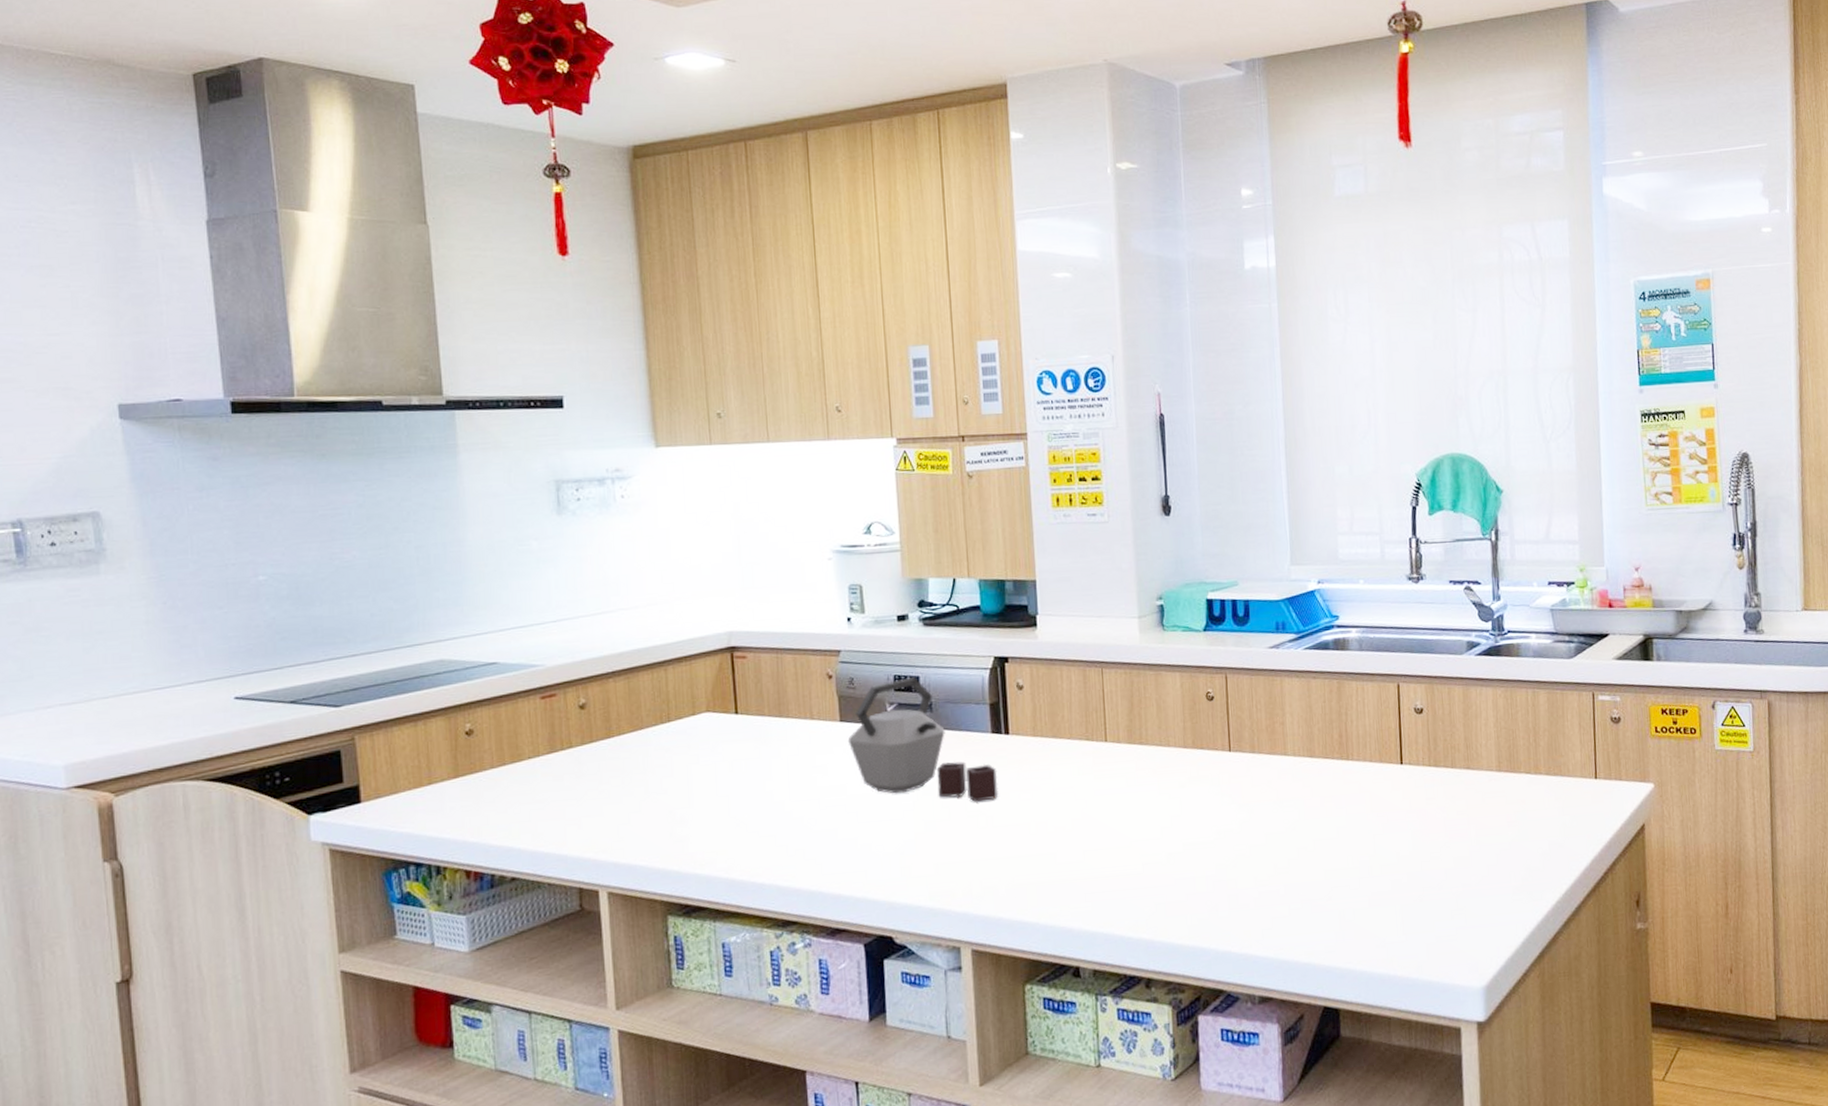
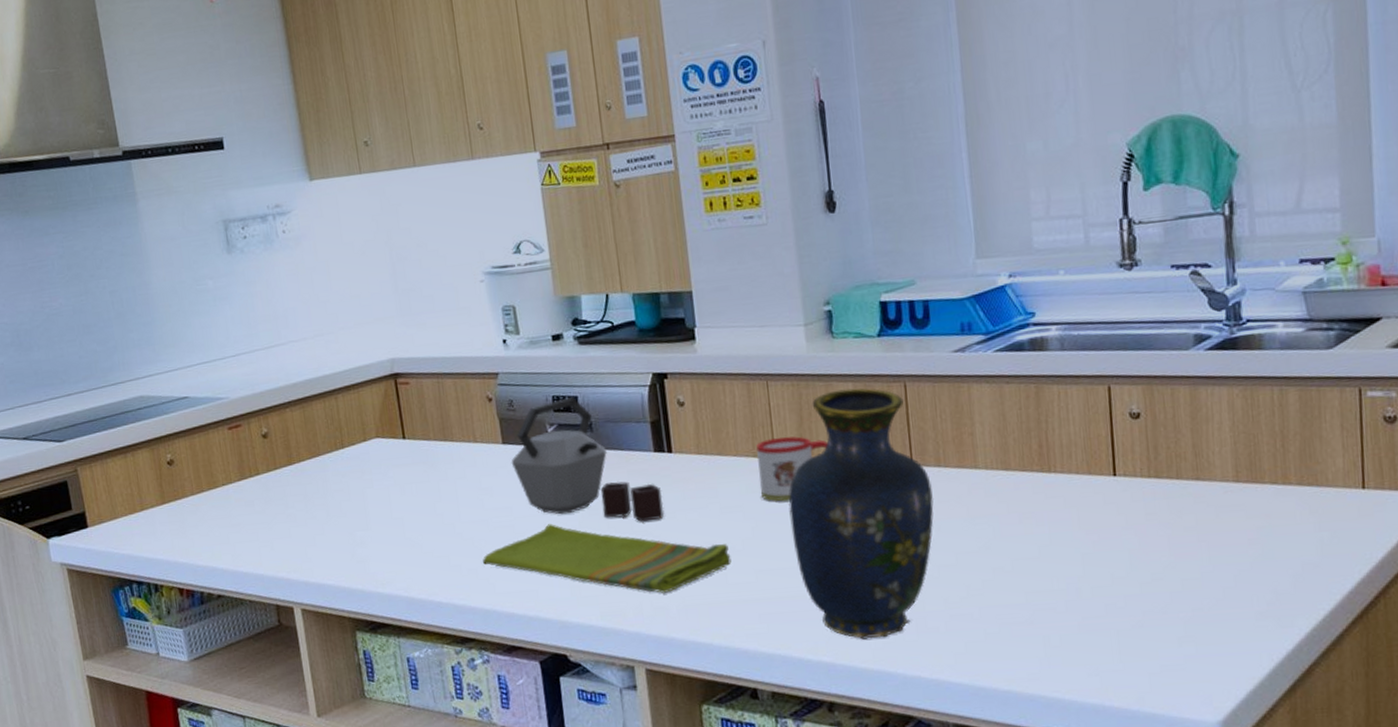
dish towel: none [811,802,1061,873] -> present [483,523,731,593]
mug: none [1089,721,1155,784] -> present [756,436,828,502]
vase: none [1117,678,1248,917] -> present [788,388,934,640]

